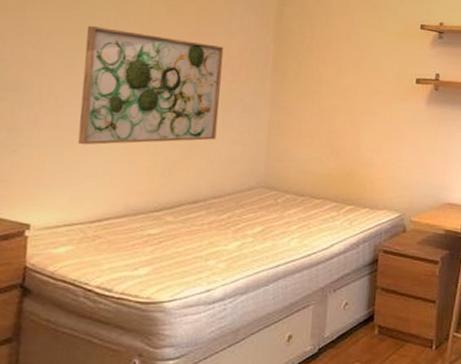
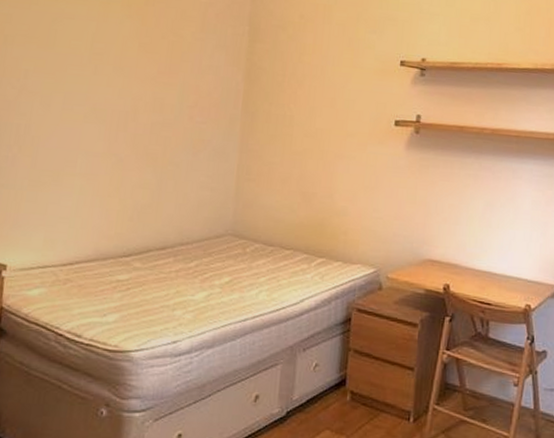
wall art: present [77,26,224,145] -> none [51,65,194,187]

